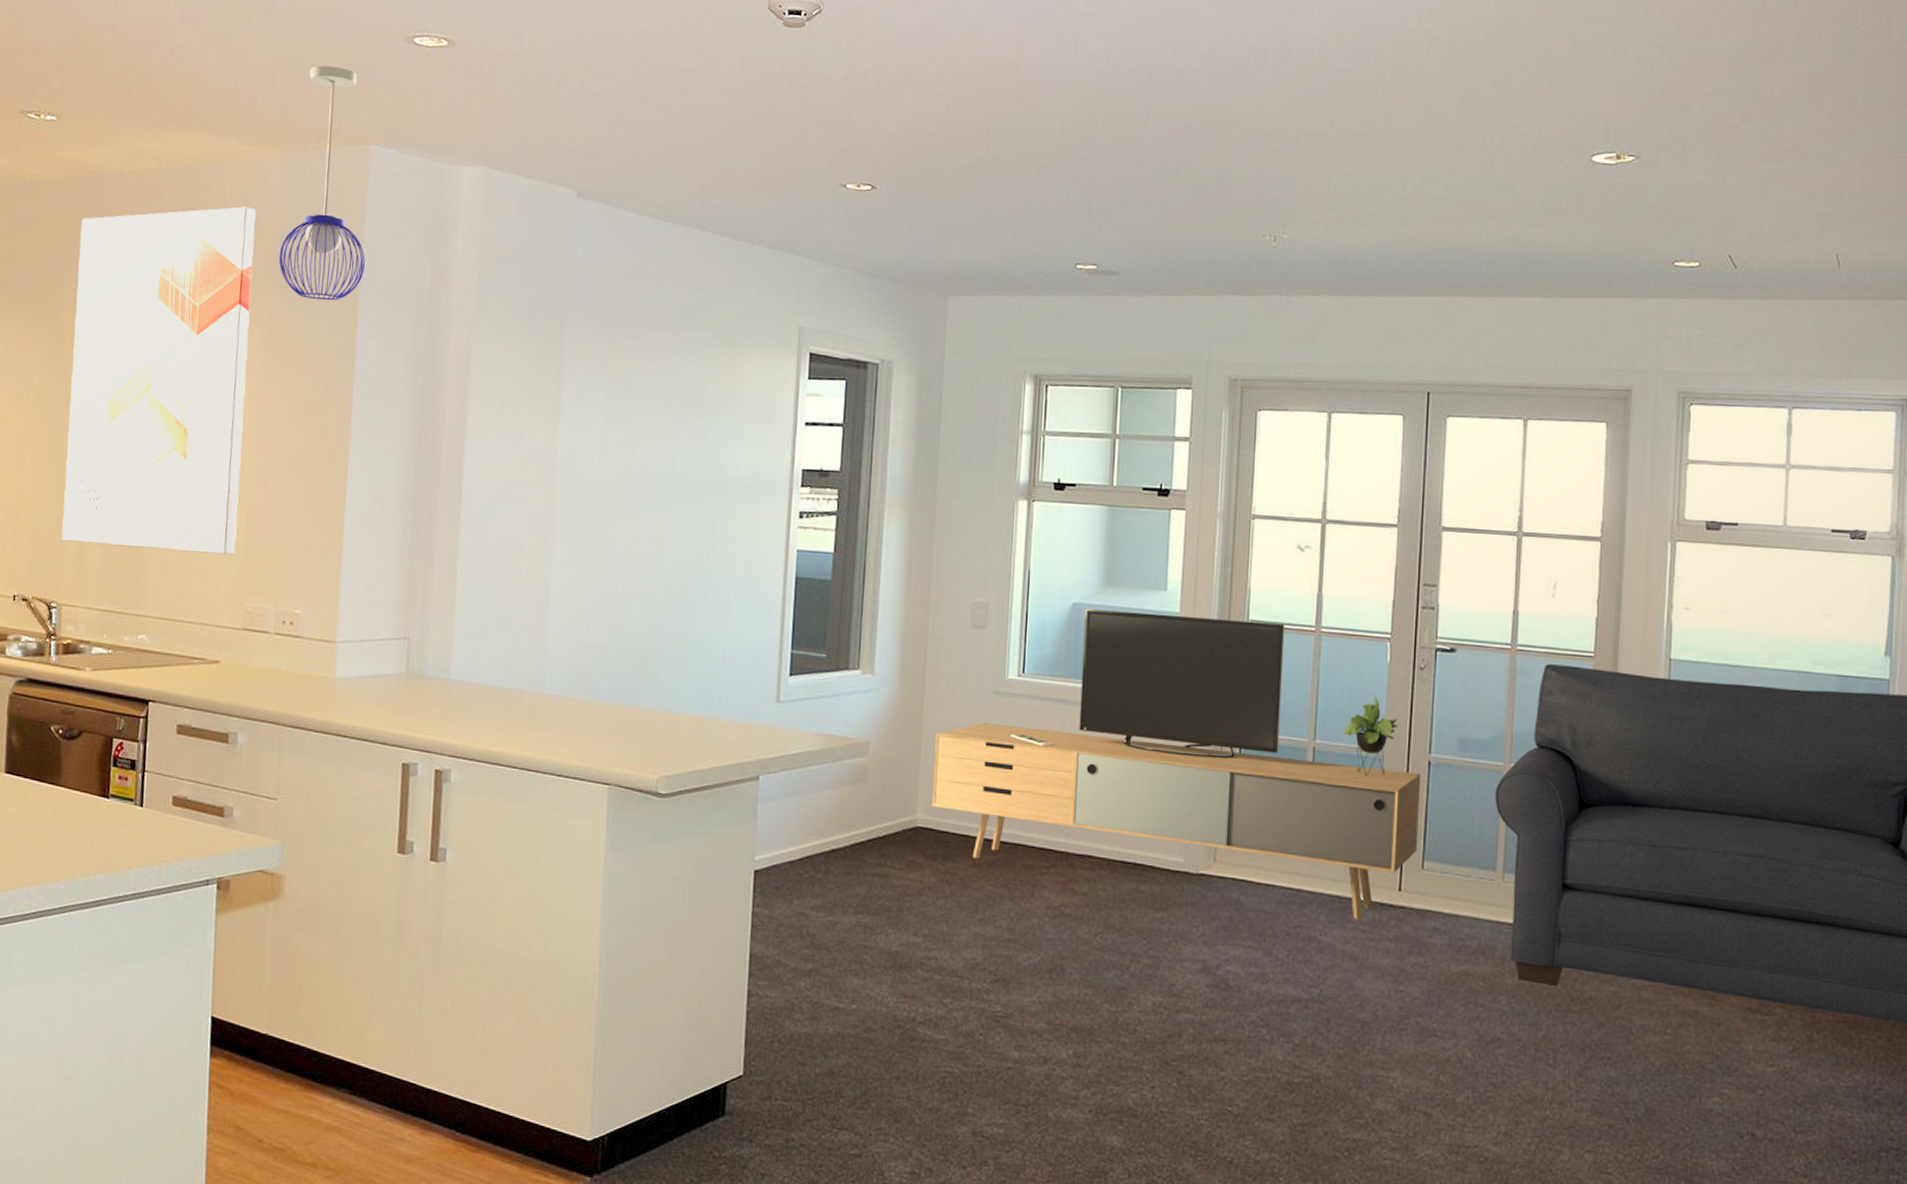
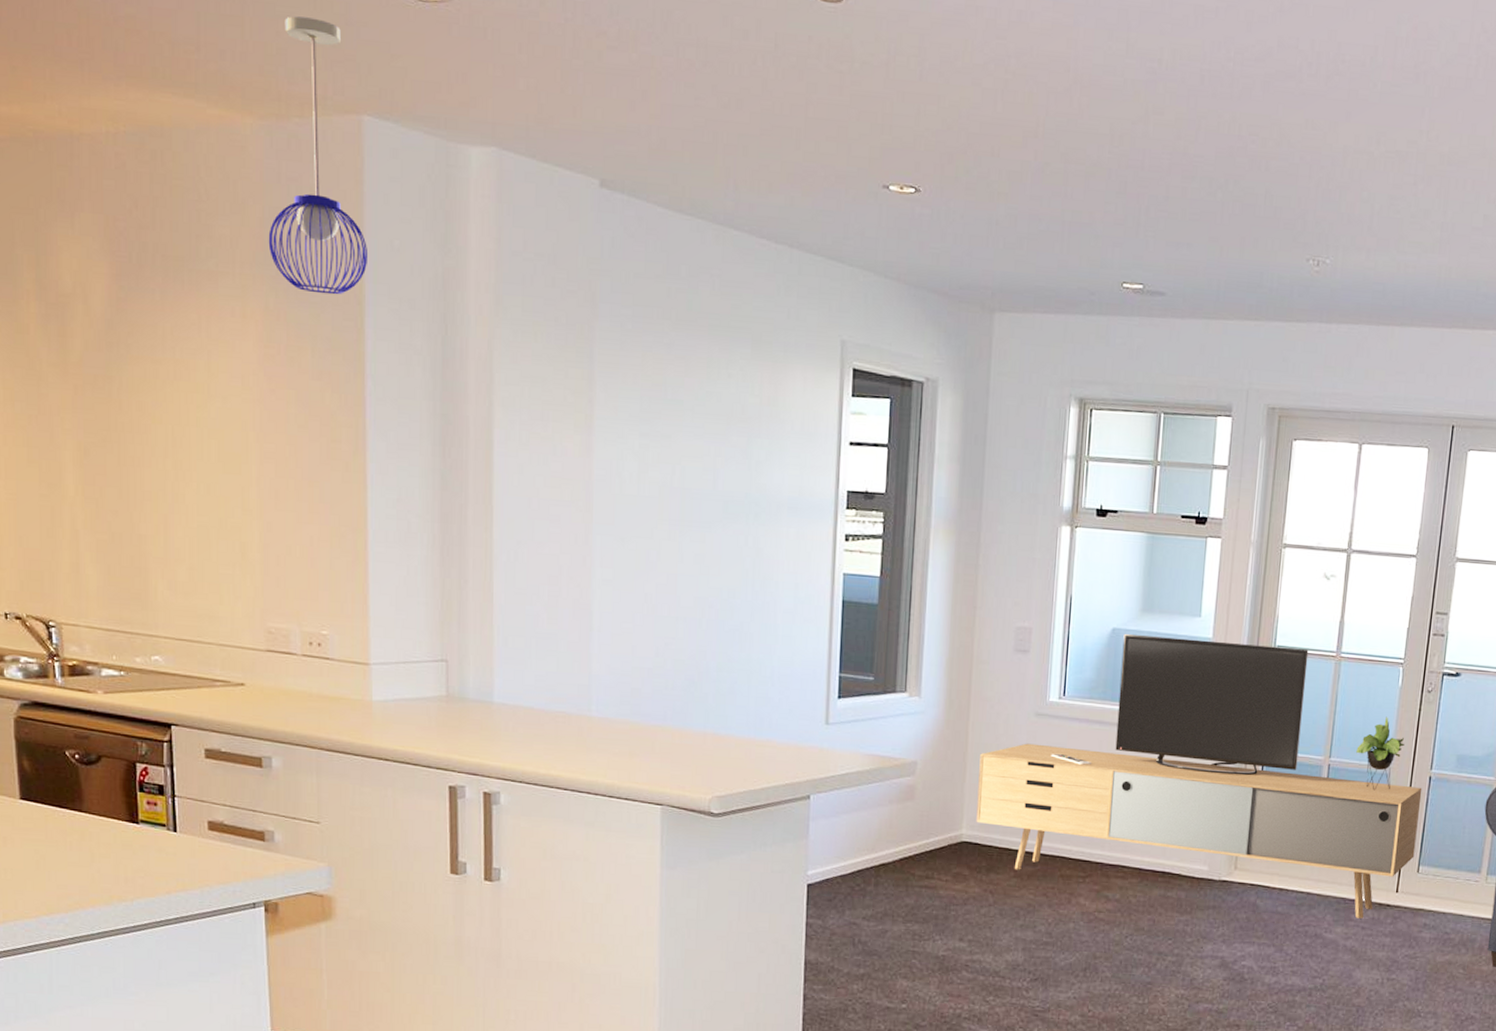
wall art: present [61,206,256,556] -> none [31,181,250,573]

